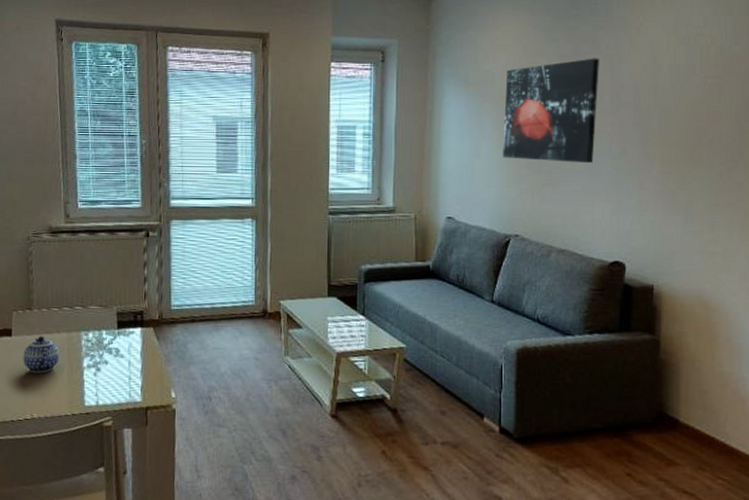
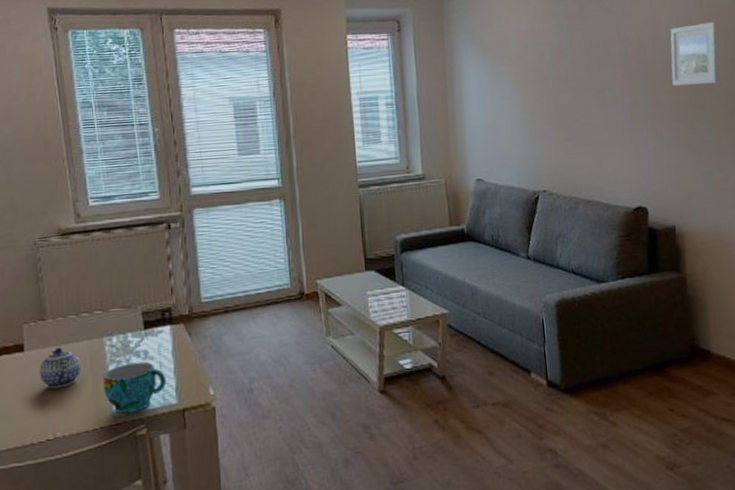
cup: none [77,358,134,405] -> present [103,361,167,414]
wall art: present [503,58,599,163] -> none [520,15,609,117]
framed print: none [666,73,725,138] -> present [670,22,720,86]

